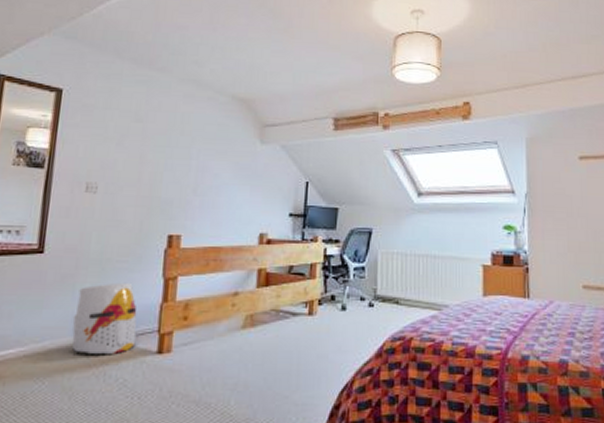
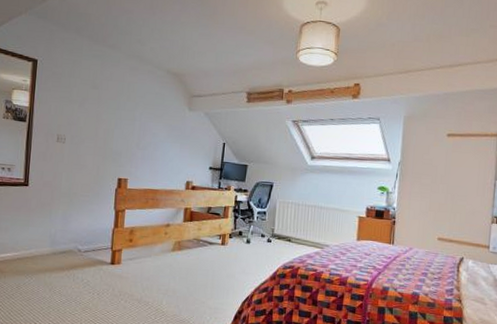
helmet: present [72,282,137,354] -> none [50,211,96,262]

